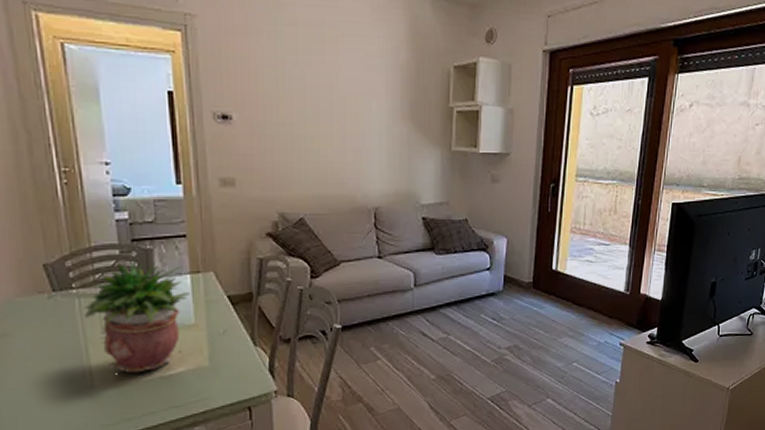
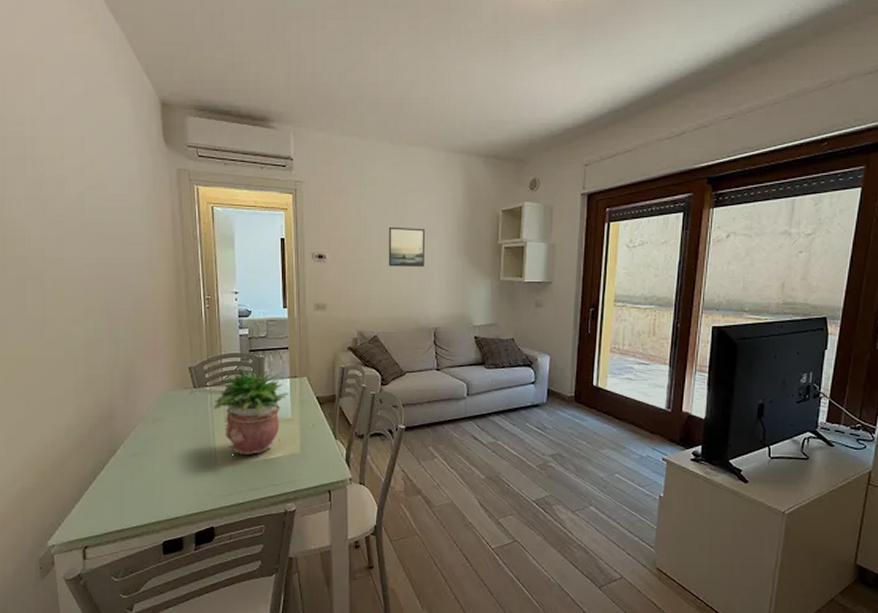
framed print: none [314,81,361,133] -> present [388,226,424,267]

